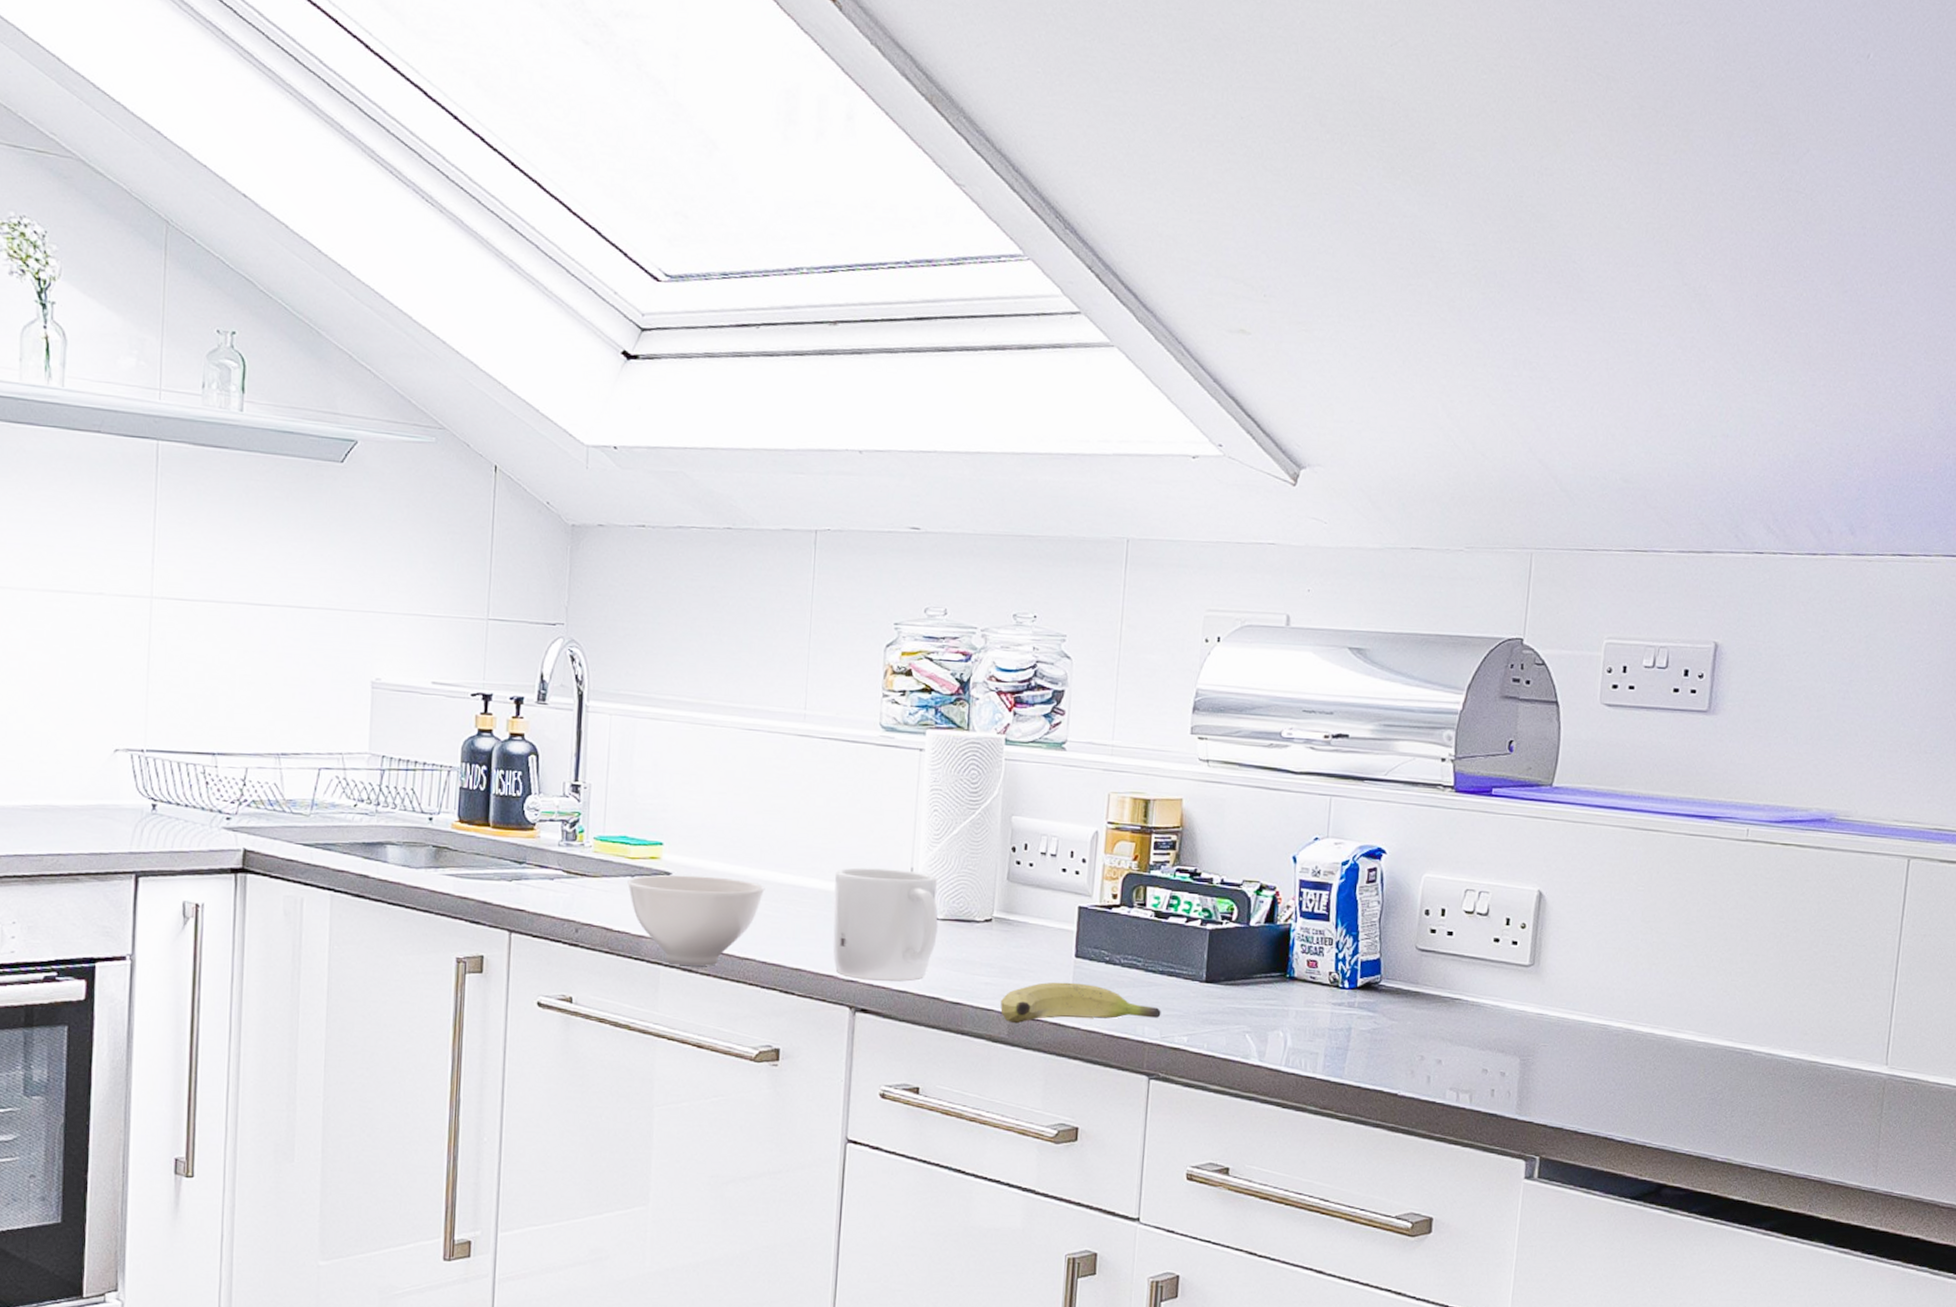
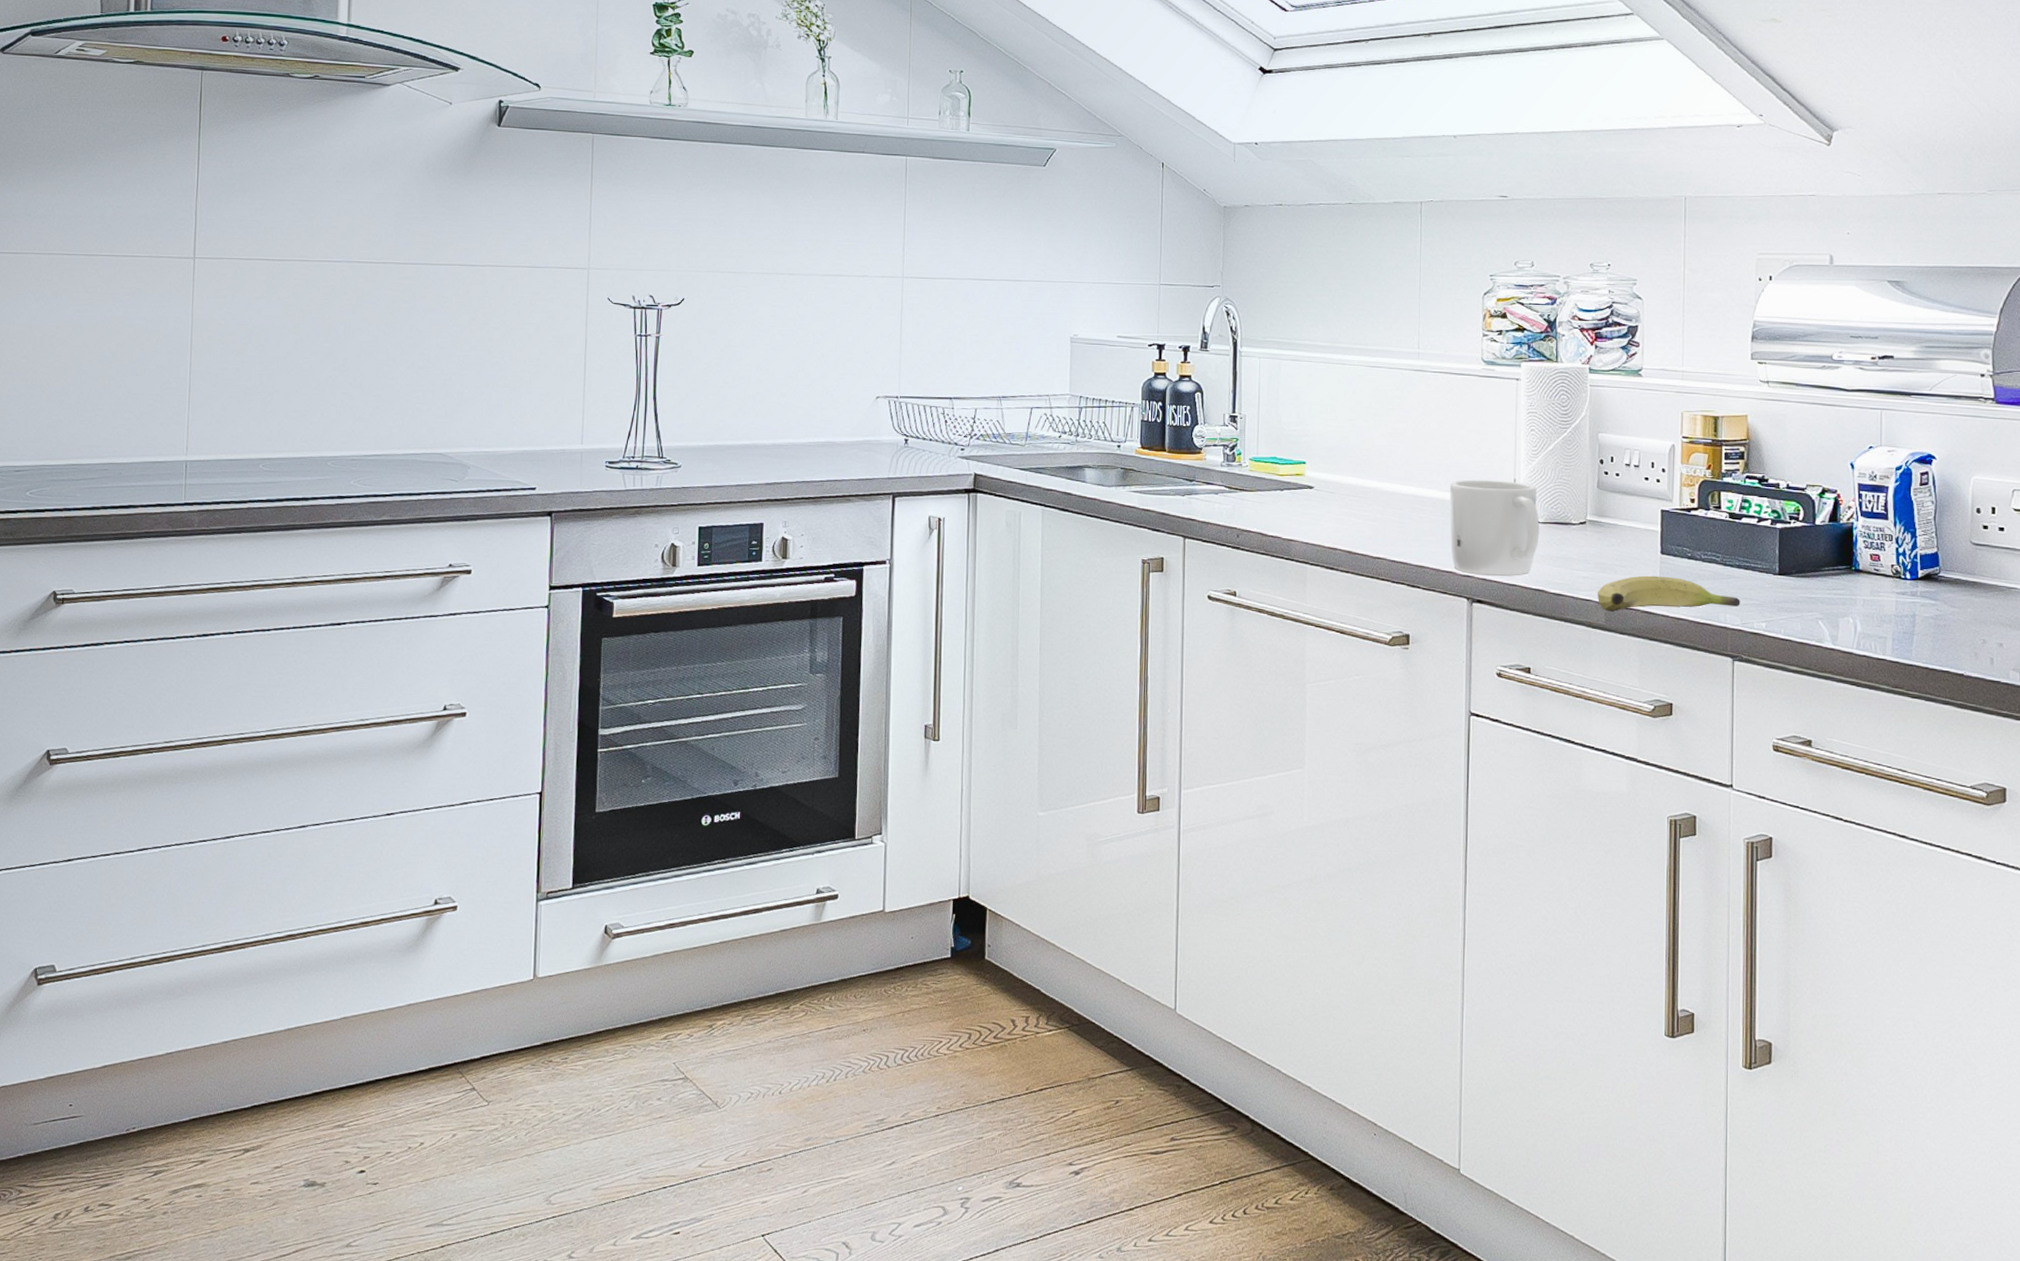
bowl: present [627,874,765,966] -> none [1278,488,1392,564]

